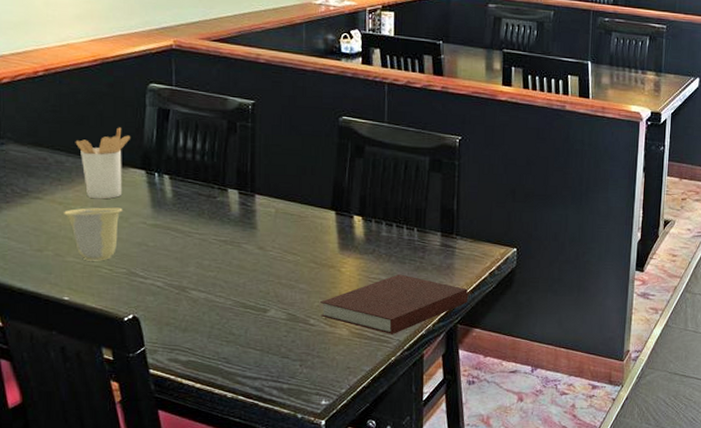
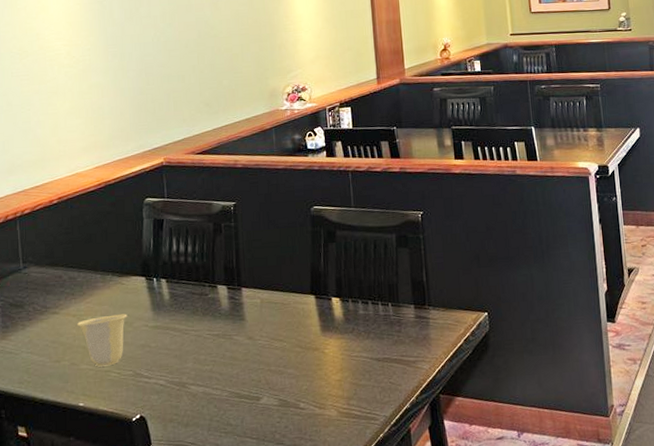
utensil holder: present [75,127,130,199] -> none [85,240,131,308]
notebook: present [320,274,469,334] -> none [308,349,448,411]

